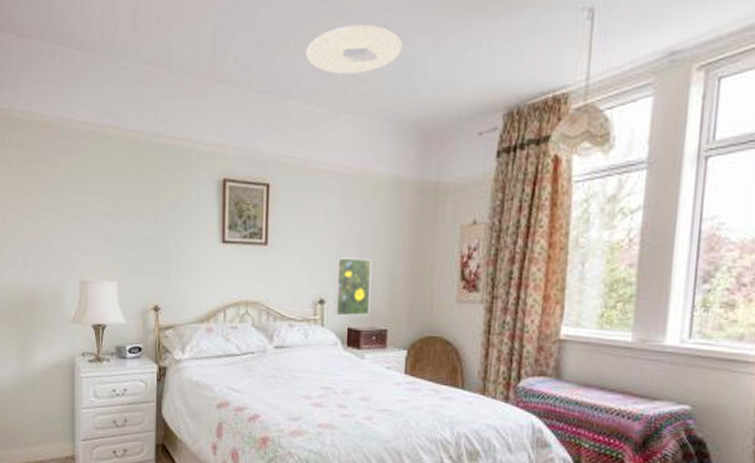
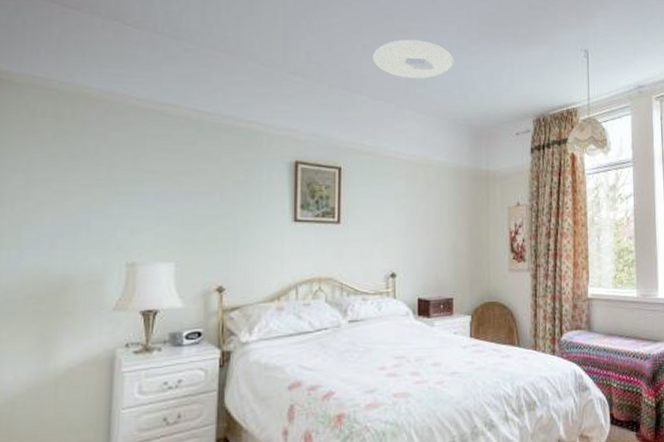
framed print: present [334,257,372,316] -> none [405,234,437,288]

